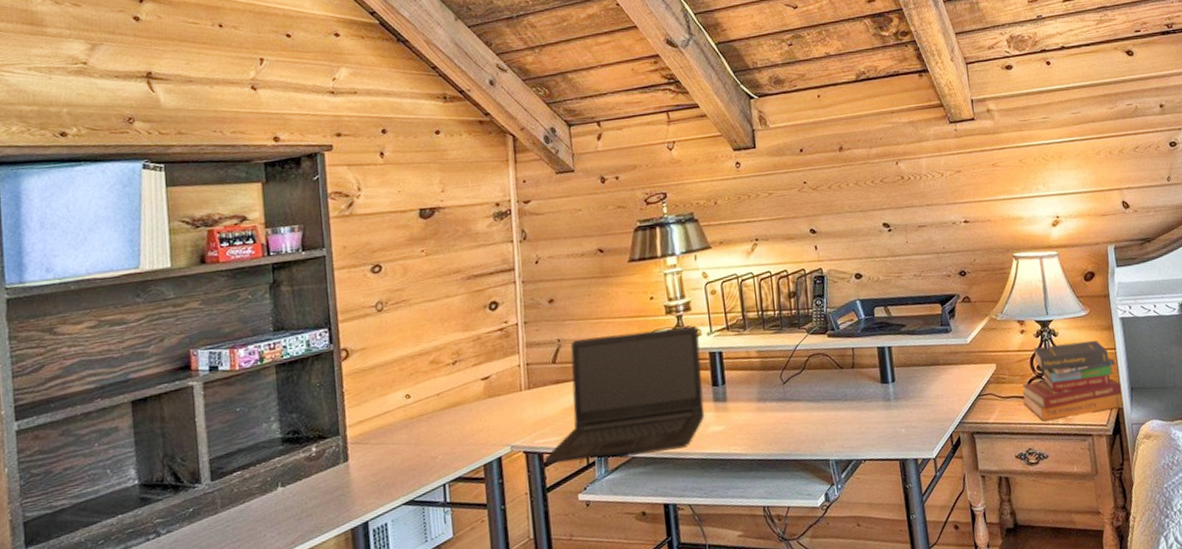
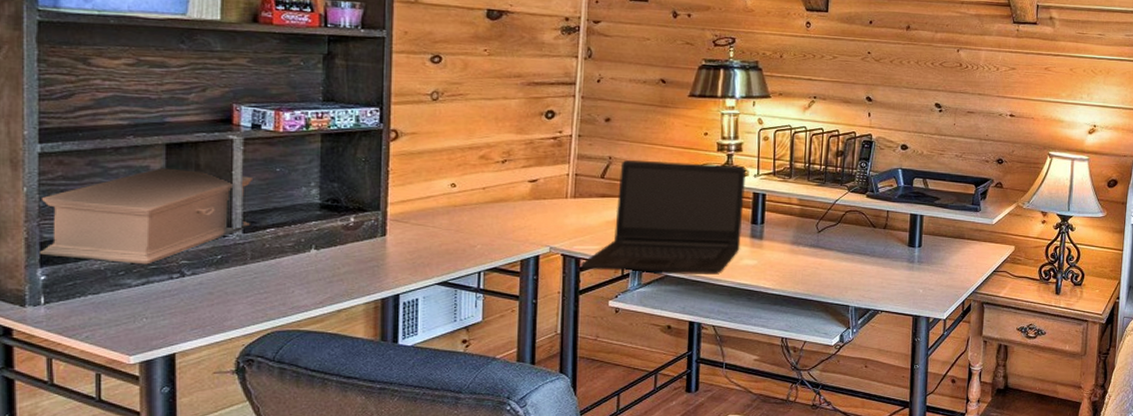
decorative box: none [22,421,217,536] -> present [40,168,254,265]
books: present [1022,340,1124,421] -> none [1033,238,1122,302]

